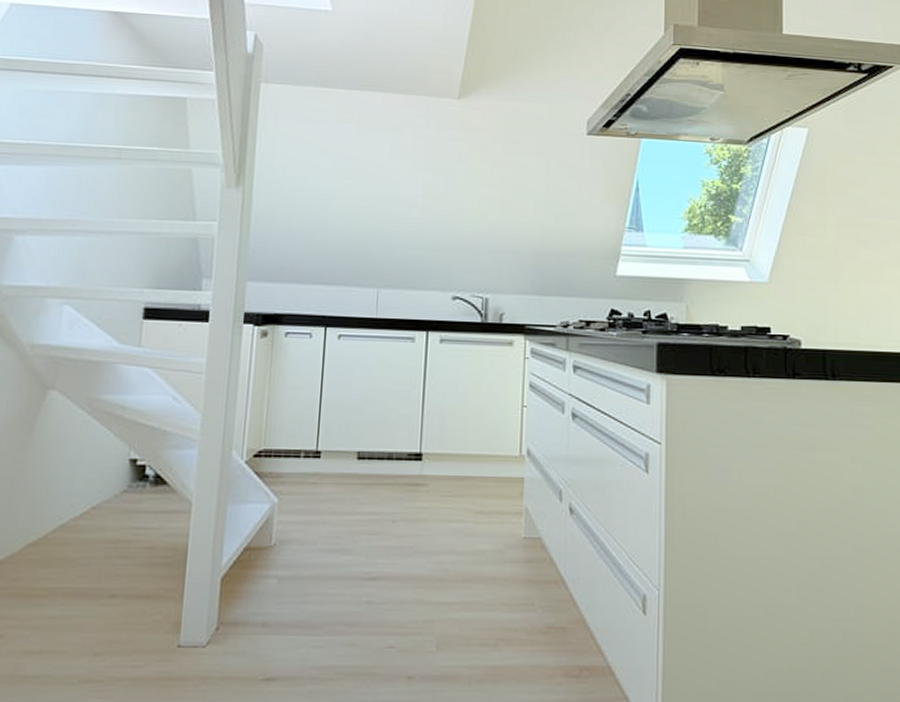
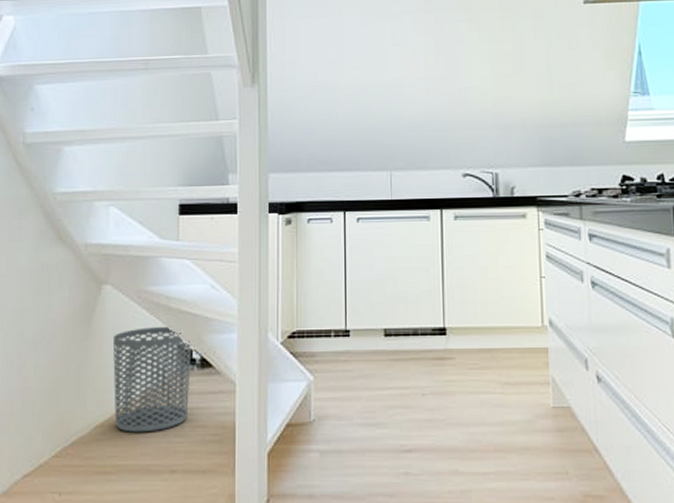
waste bin: none [50,438,145,553] -> present [112,326,191,433]

